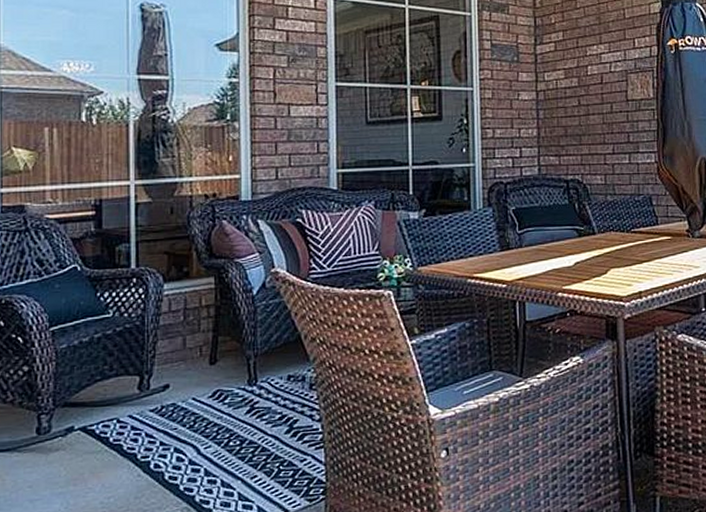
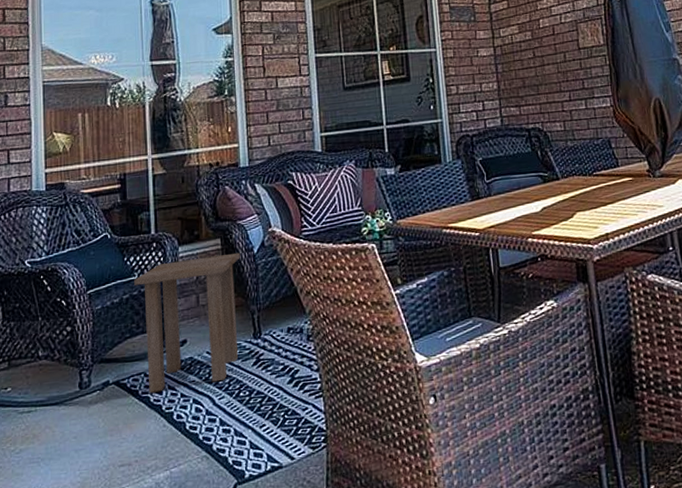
side table: none [108,293,237,440] -> present [134,252,240,393]

